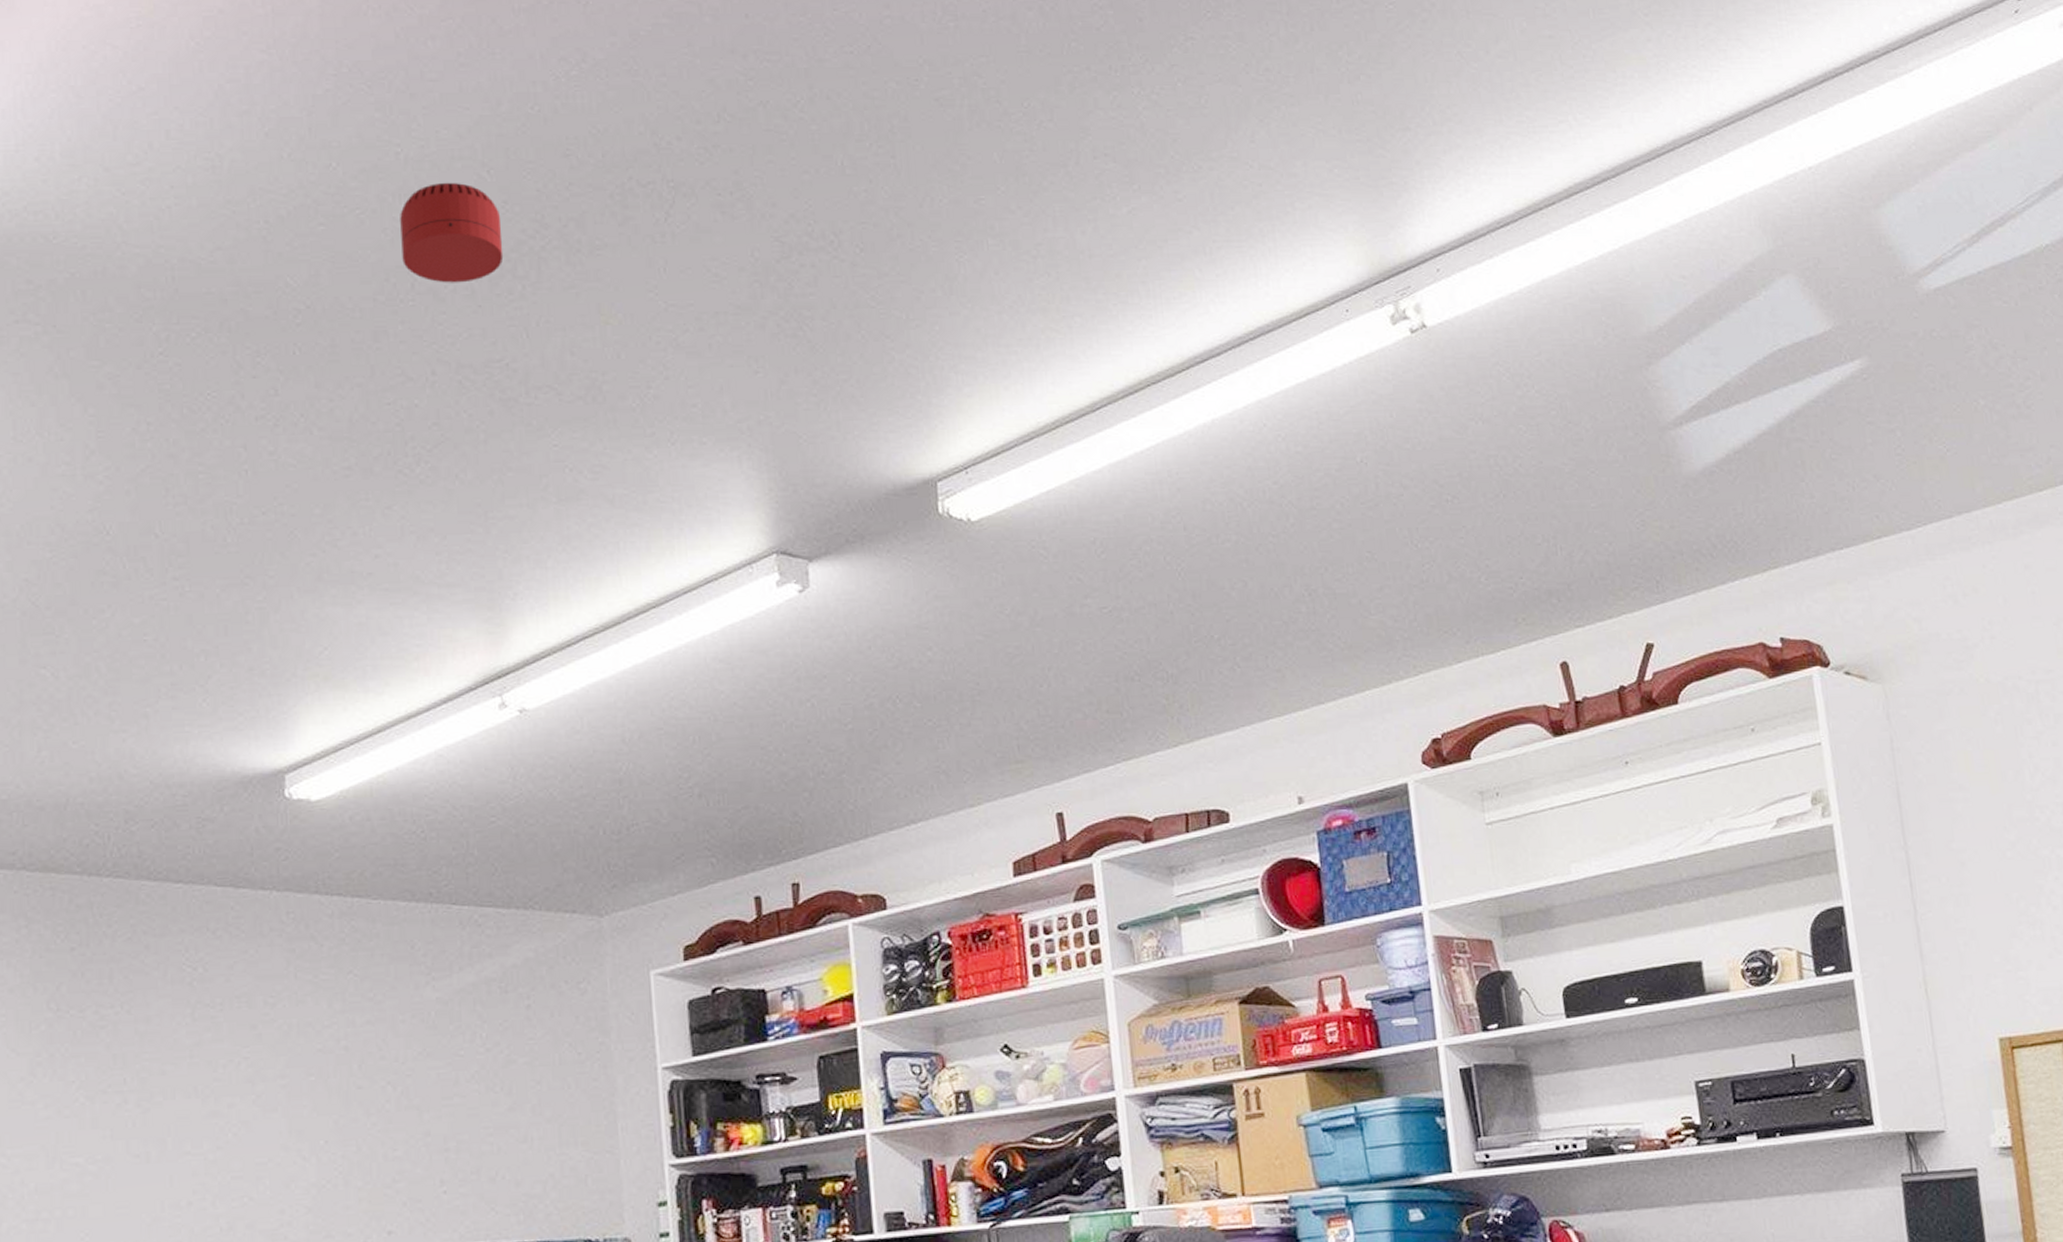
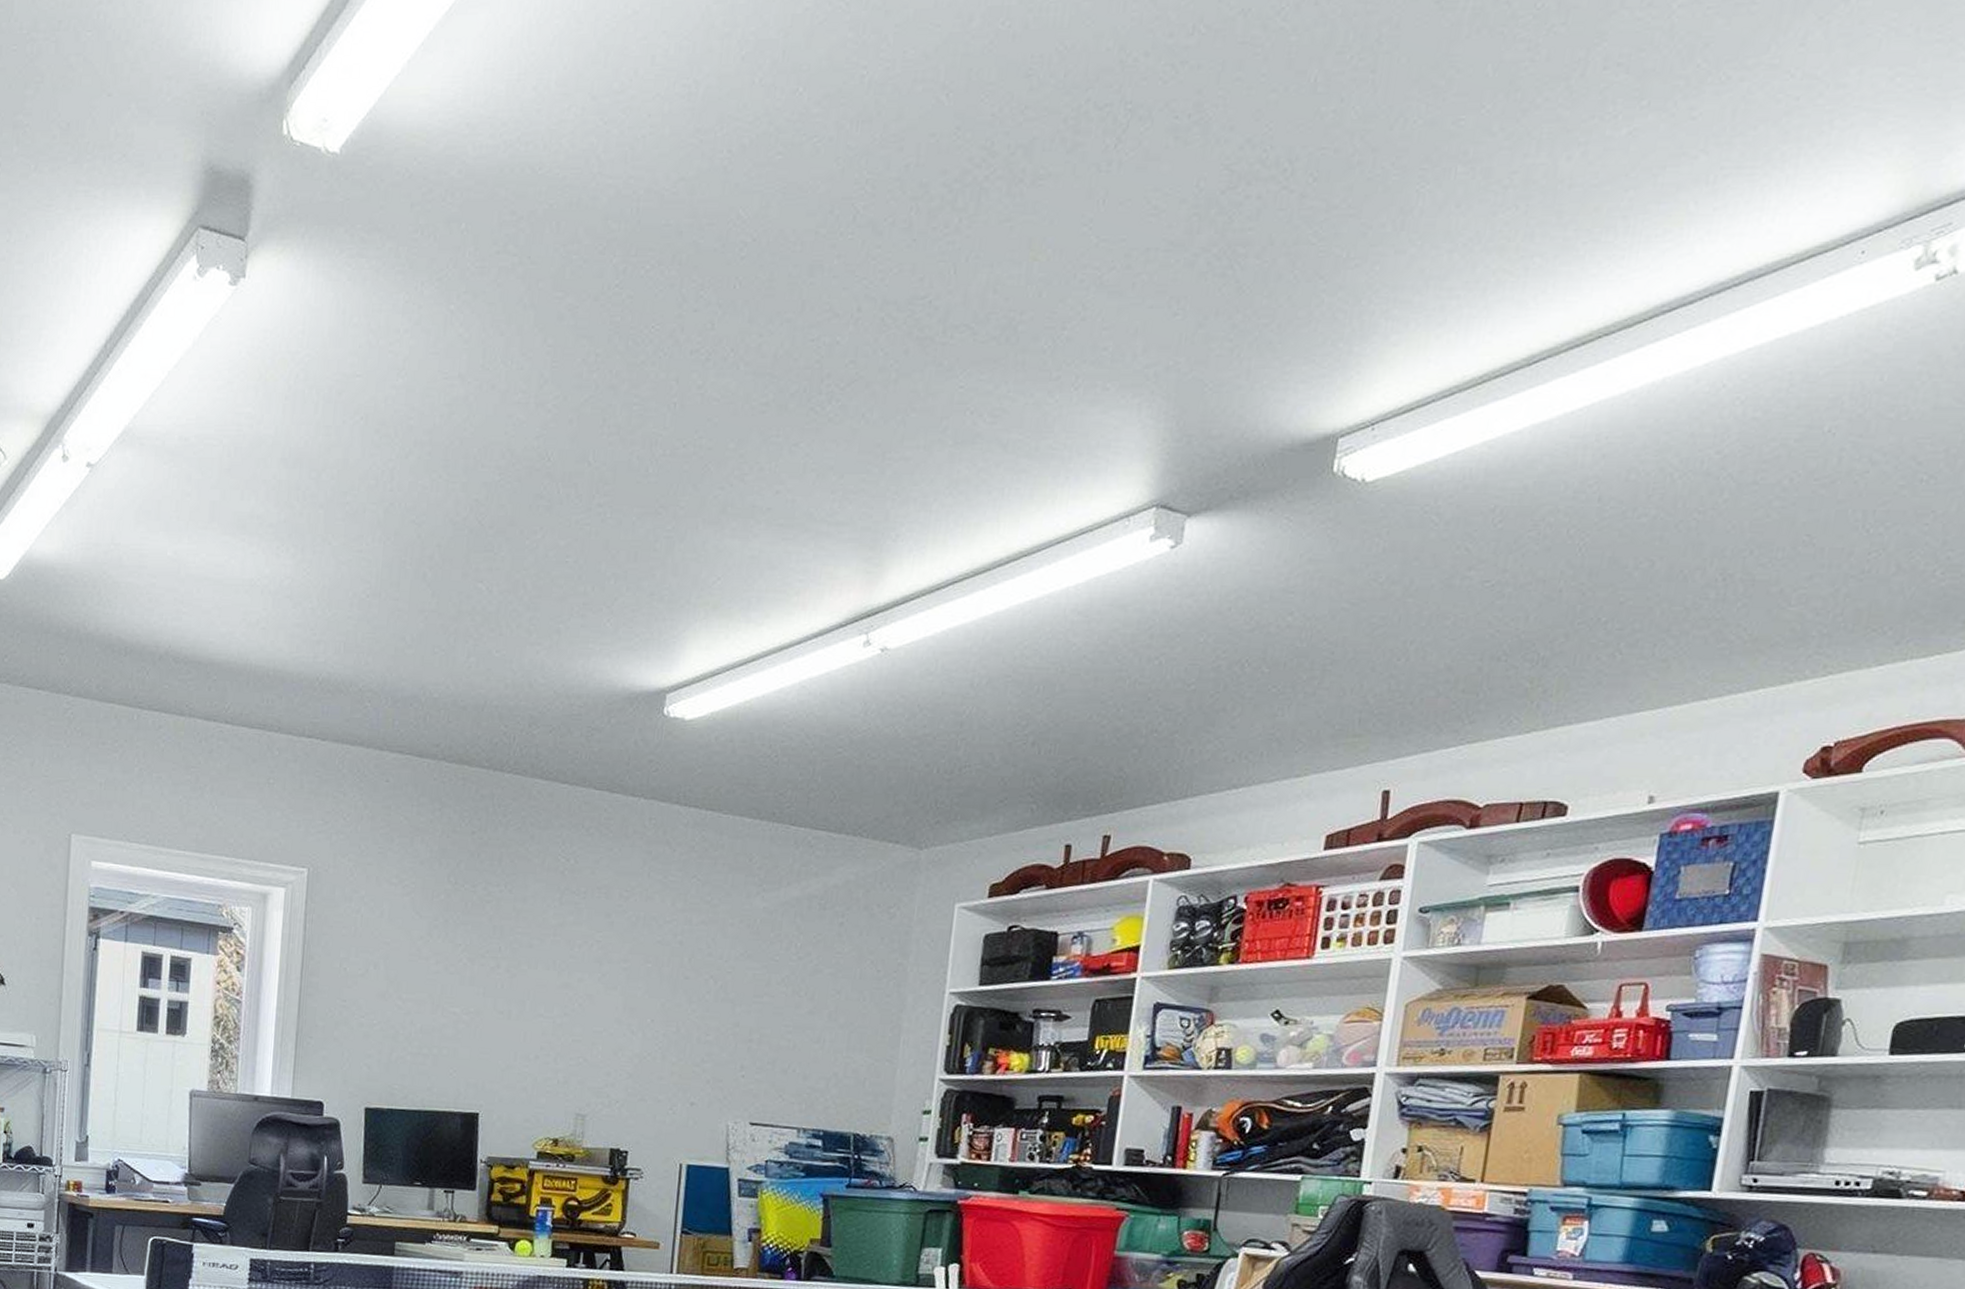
smoke detector: present [400,182,504,283] -> none [849,107,951,216]

